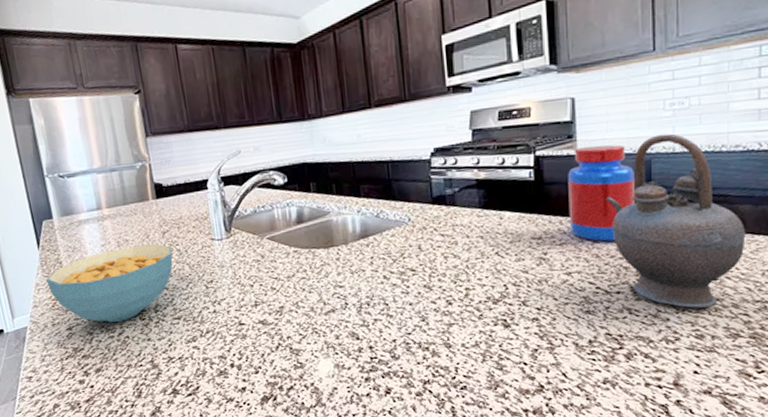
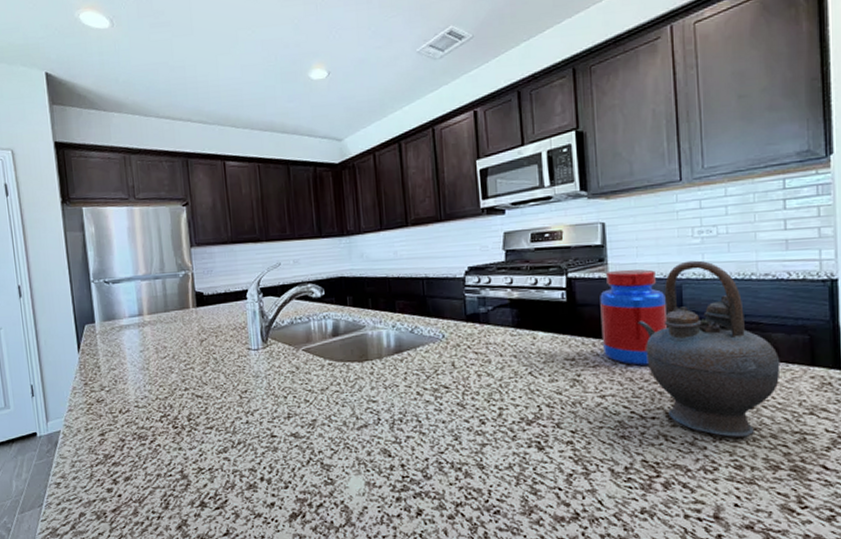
cereal bowl: present [46,244,173,322] -> none [84,351,209,429]

